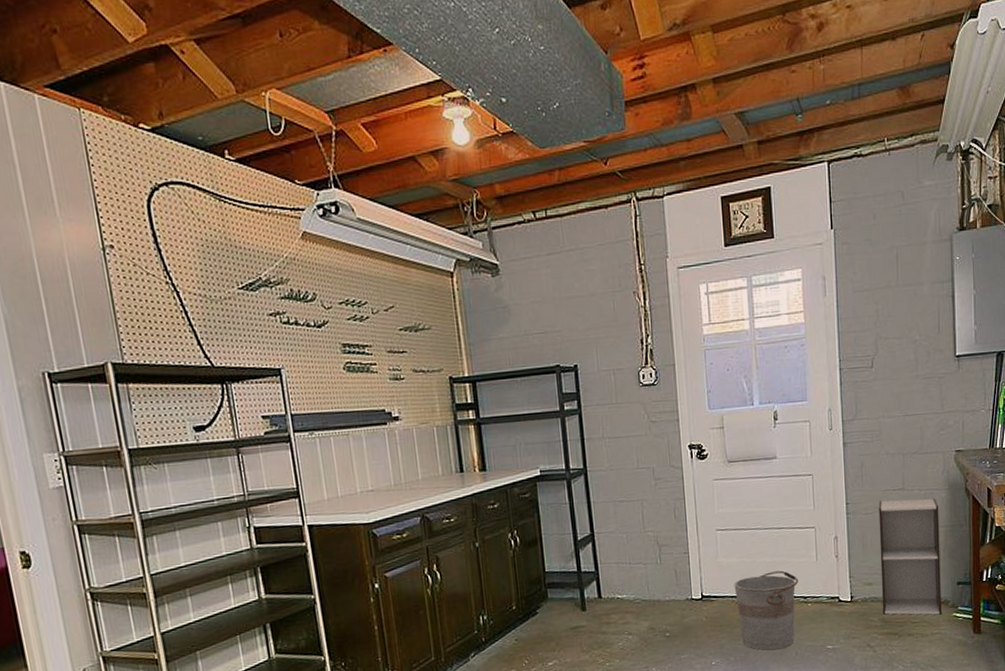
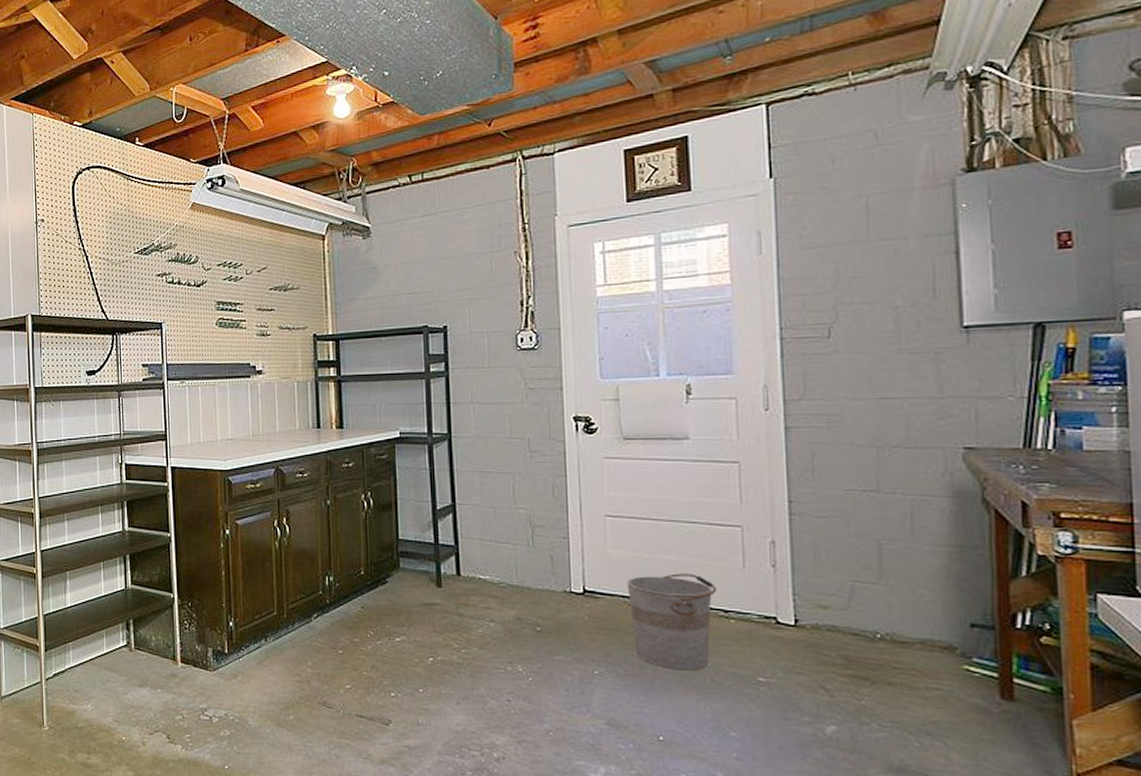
bookcase: present [878,498,942,615] -> none [838,503,944,664]

